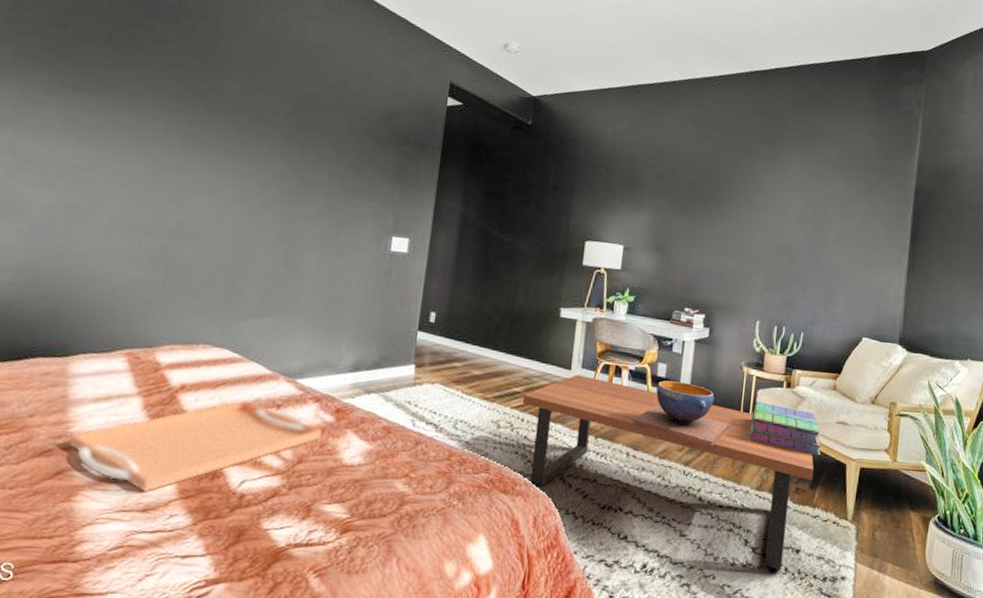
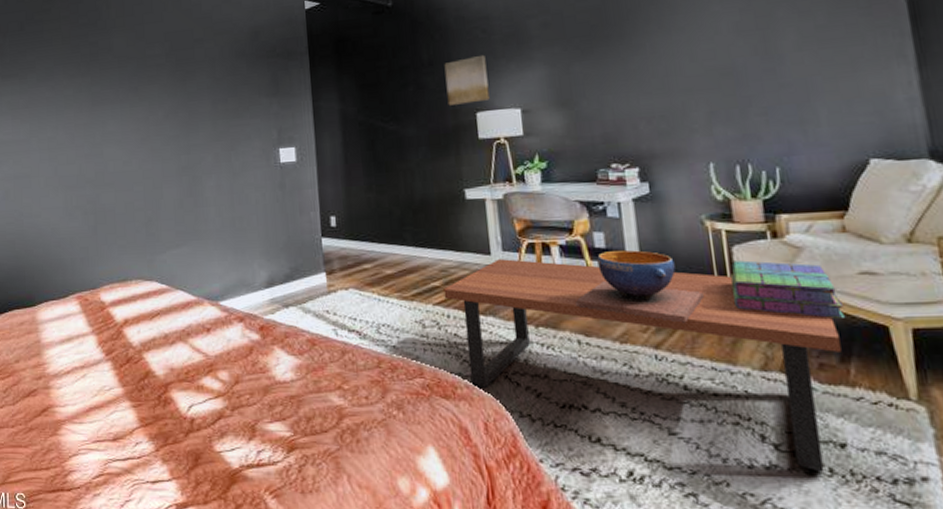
serving tray: present [68,400,322,492] -> none [47,328,251,423]
wall art: none [562,190,604,233] -> present [444,54,490,106]

